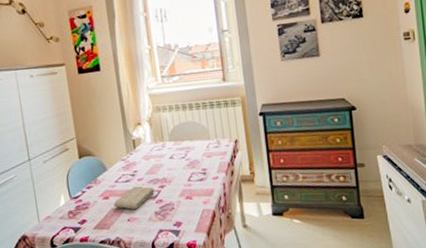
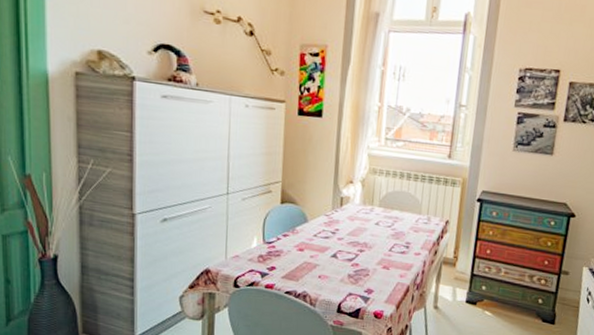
washcloth: present [113,186,154,210] -> none [307,244,353,267]

